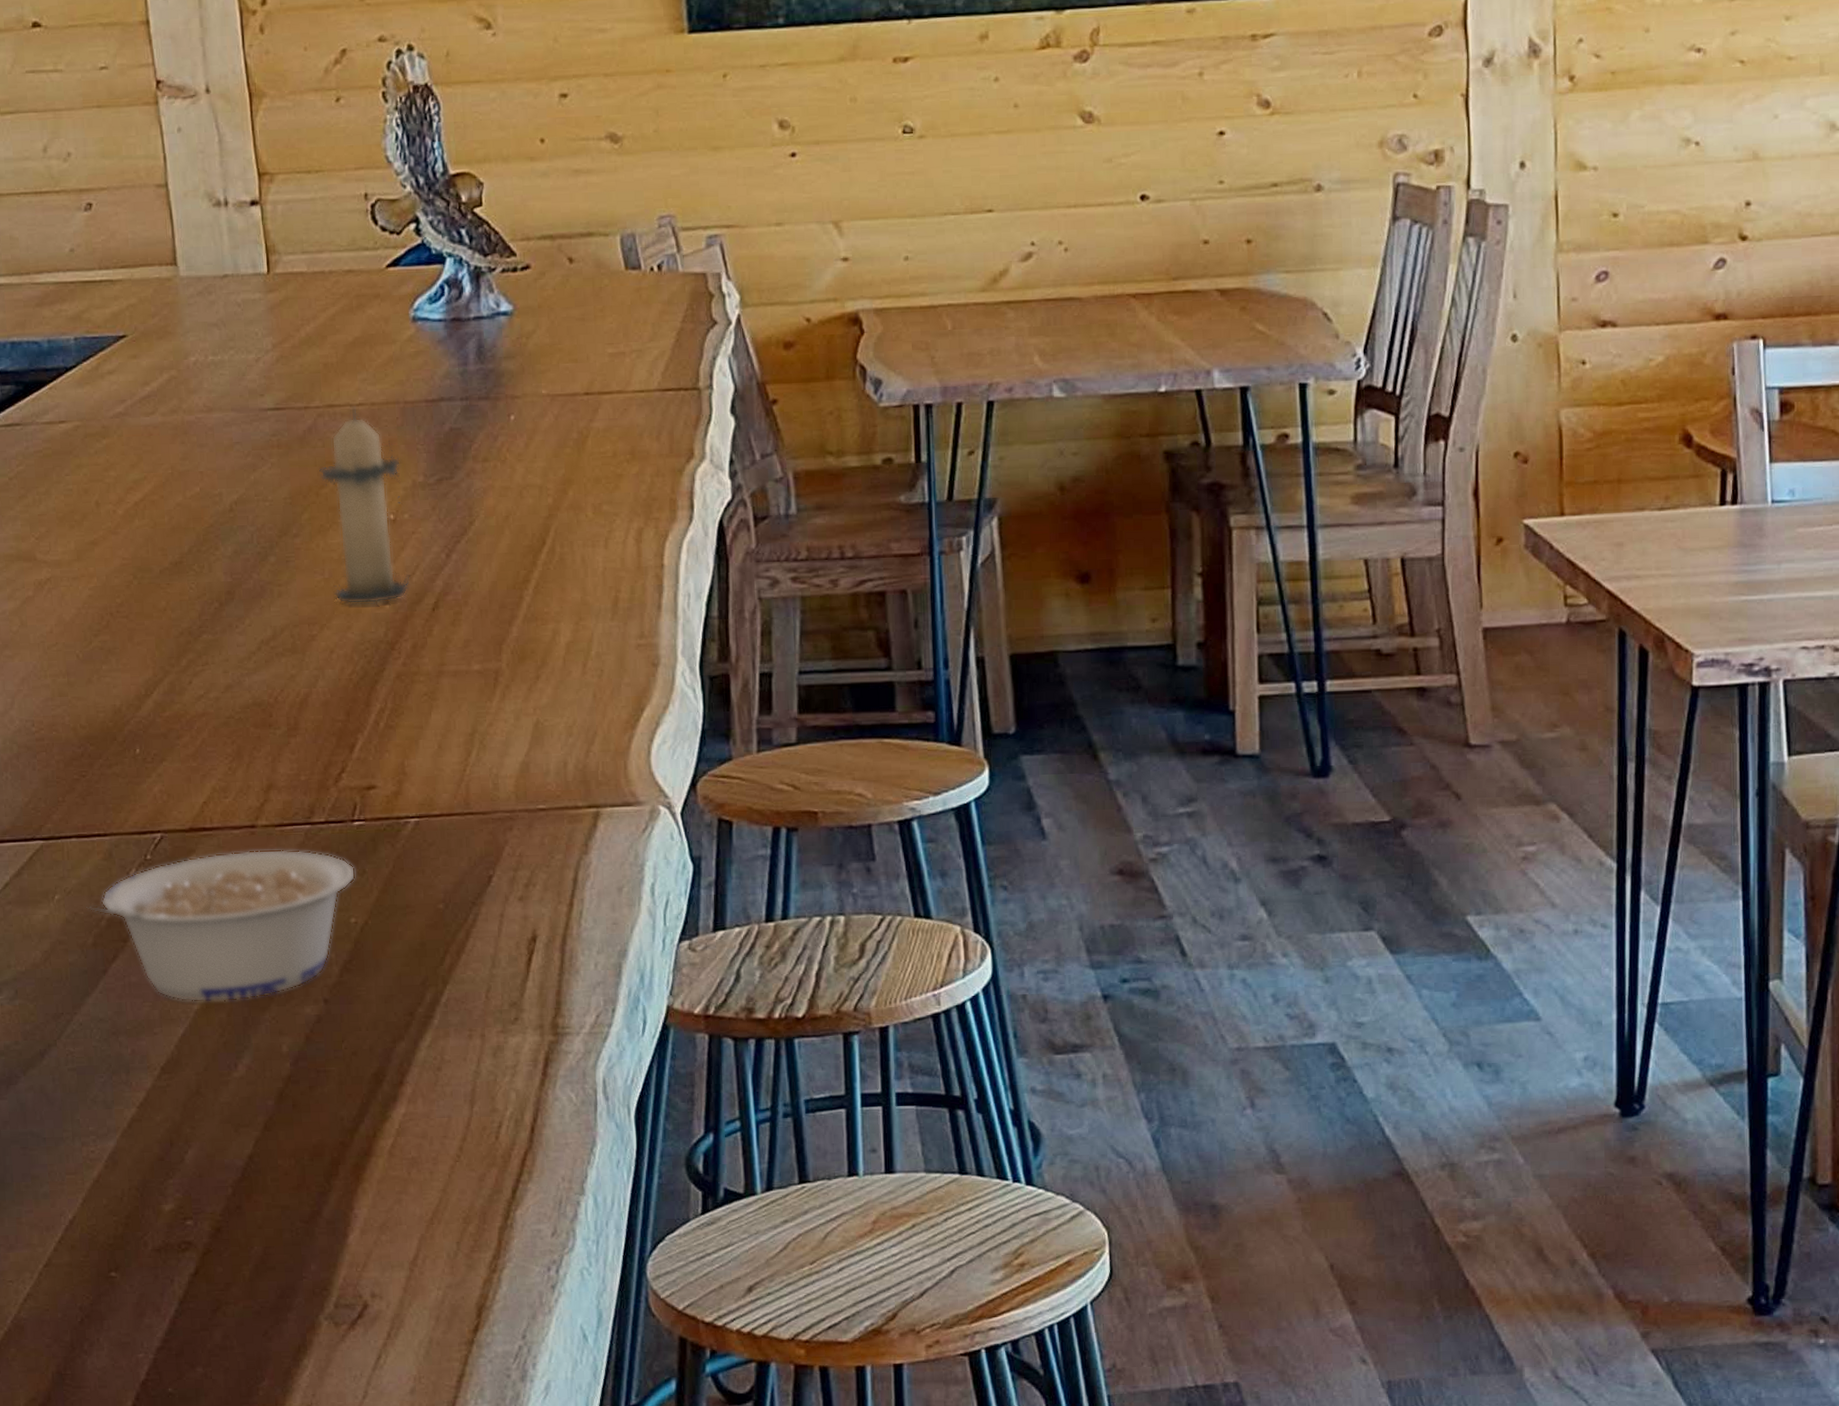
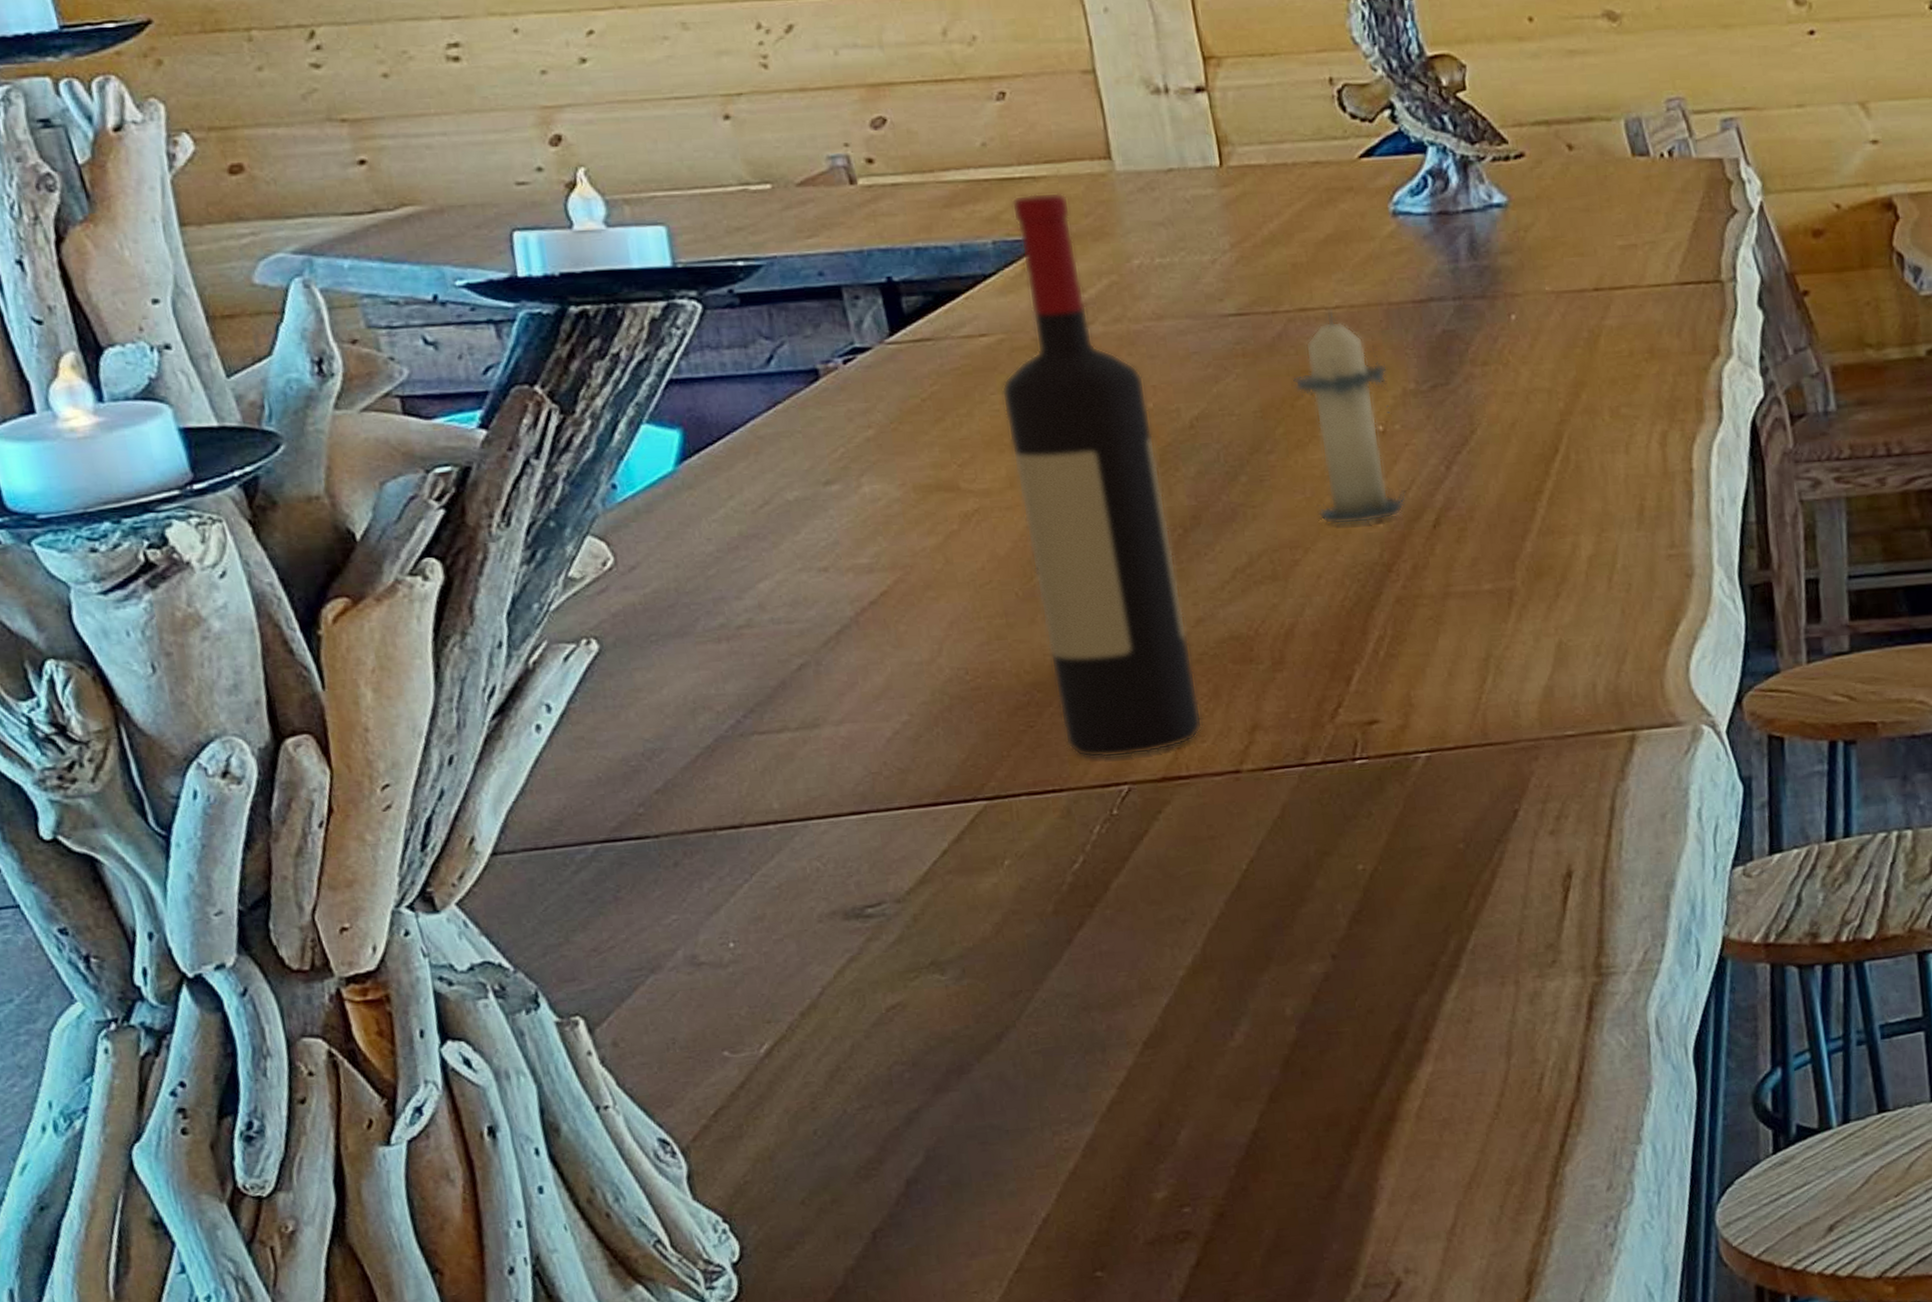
wine bottle: none [74,294,226,808] -> present [1001,192,1203,758]
legume: present [86,849,356,1002] -> none [1043,794,1361,968]

